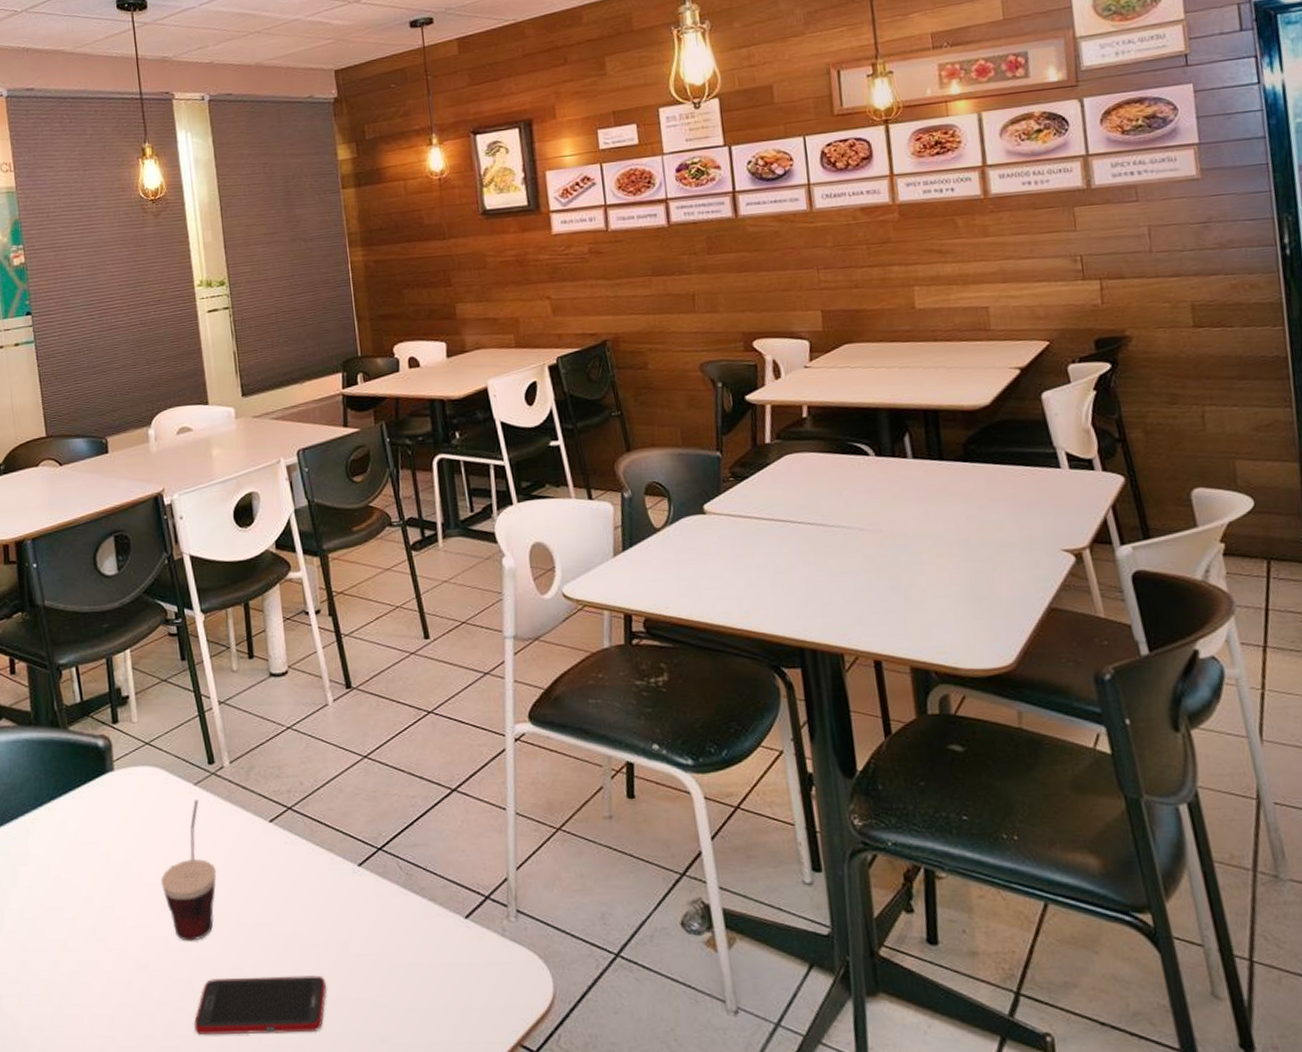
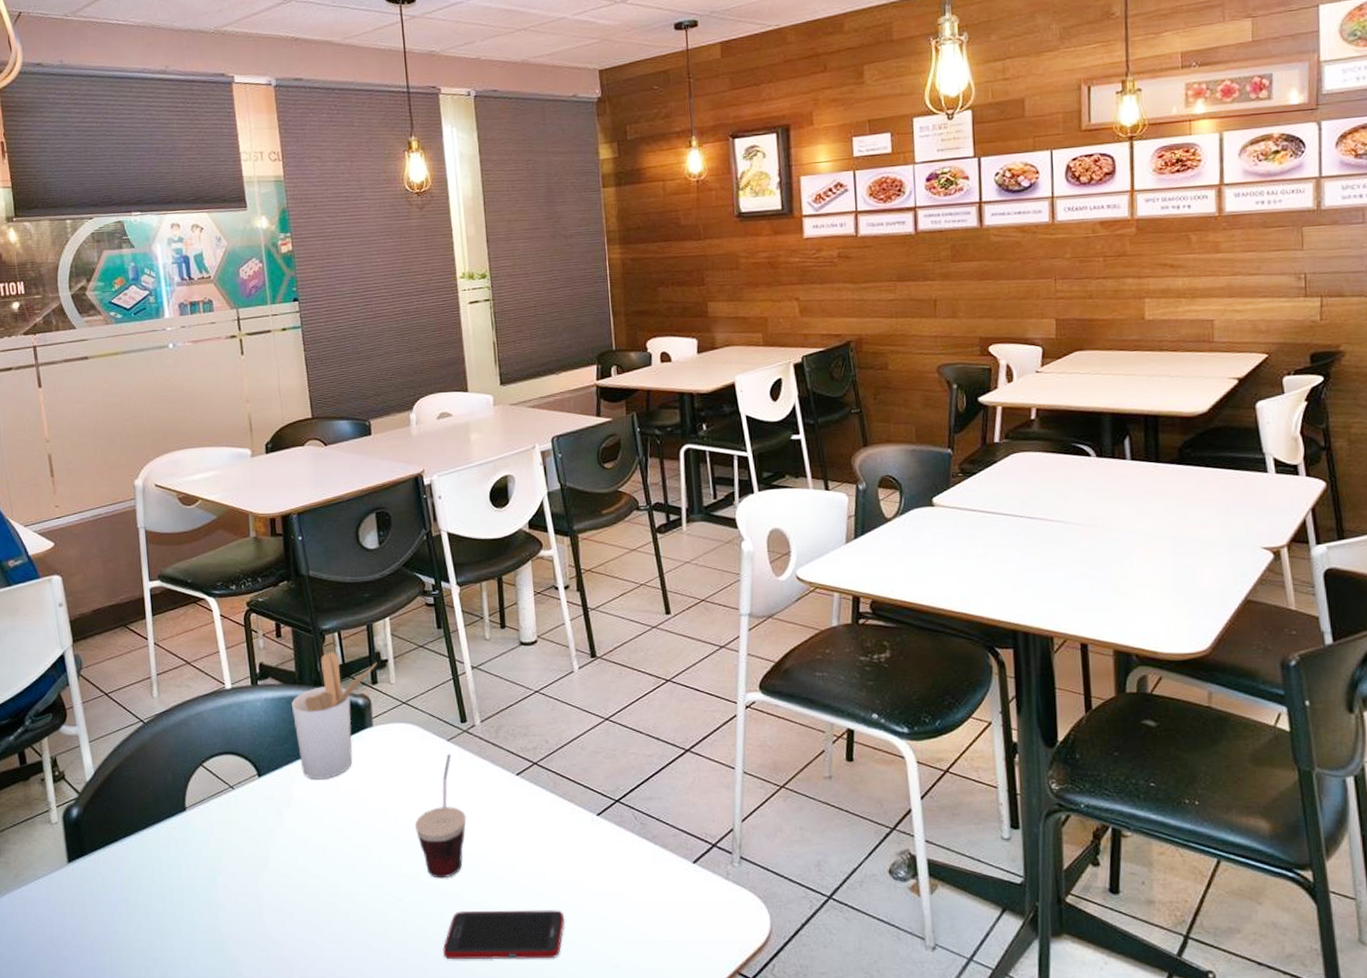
utensil holder: none [26,688,117,831] -> present [291,652,377,779]

